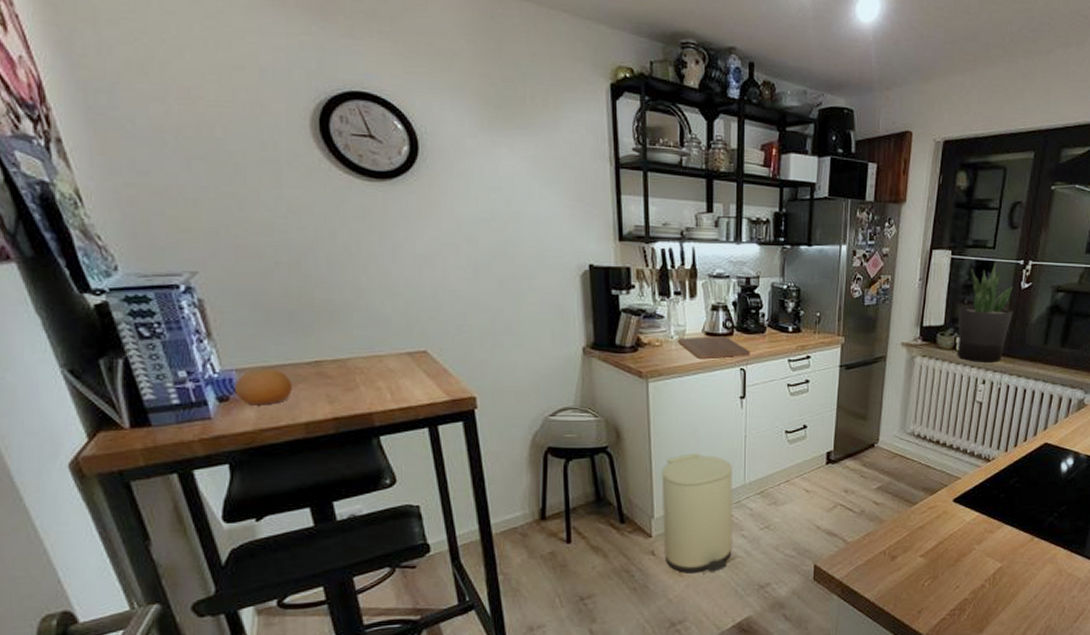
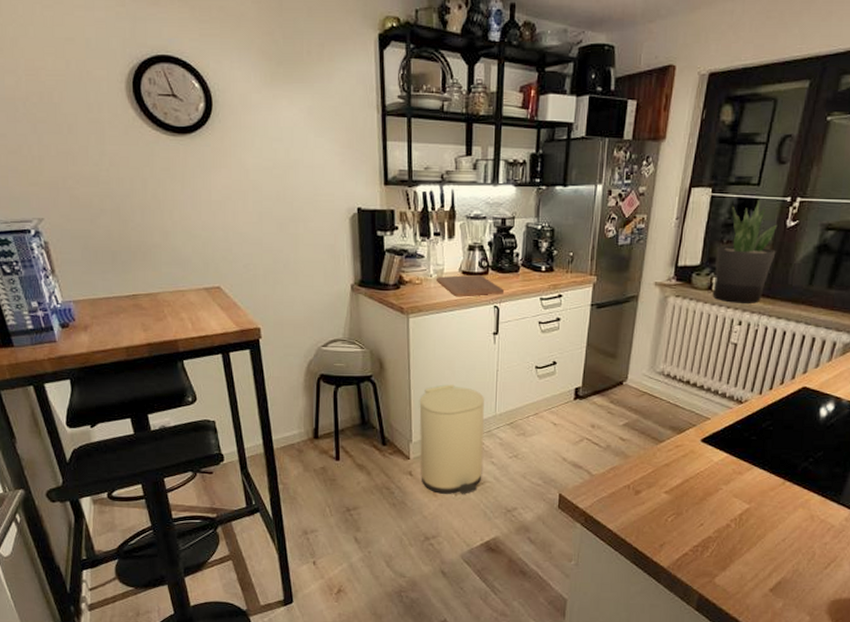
fruit: present [235,368,292,406] -> none [73,300,116,332]

